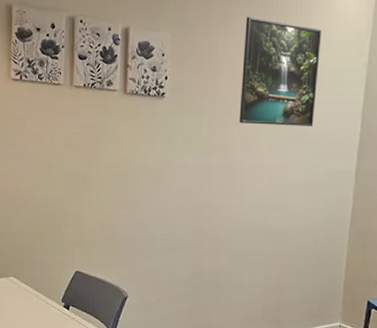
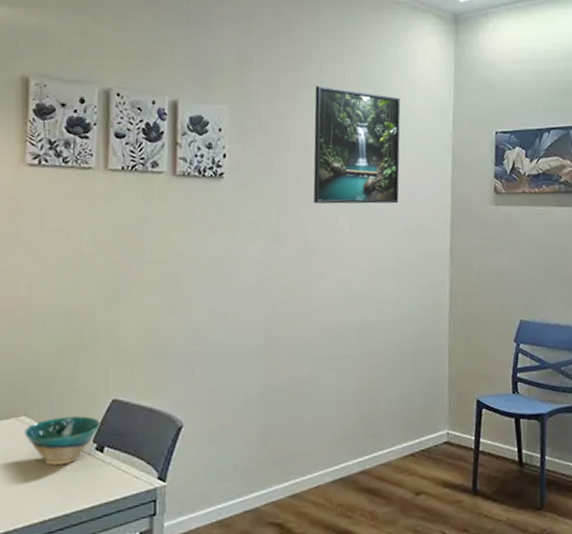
bowl: none [13,280,67,316] -> present [25,416,101,466]

